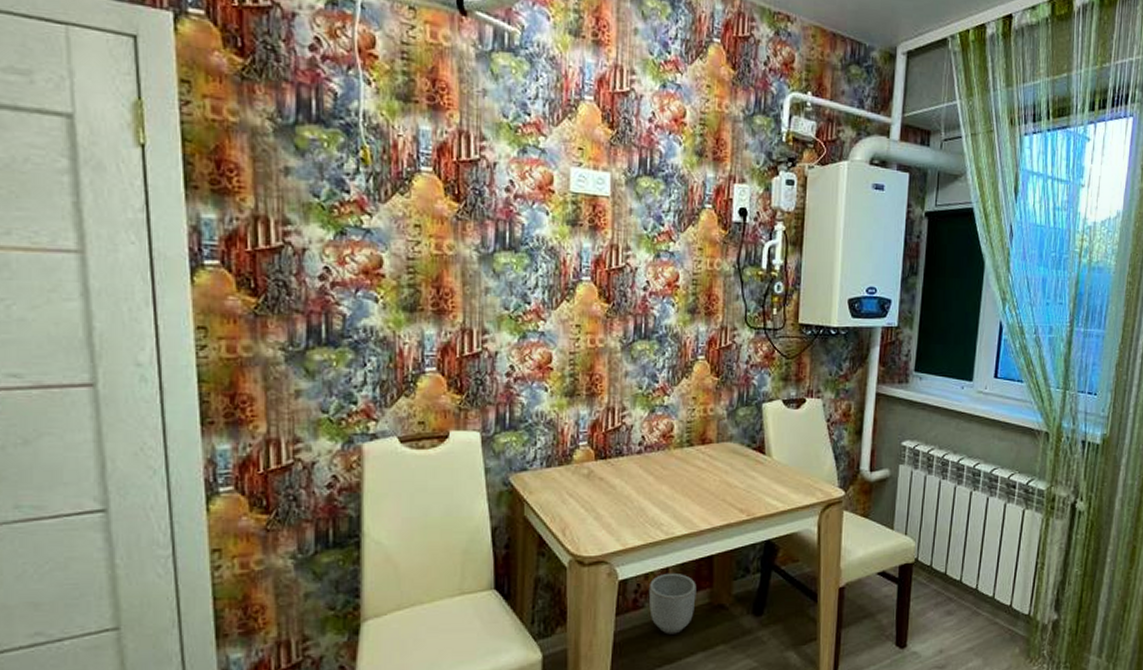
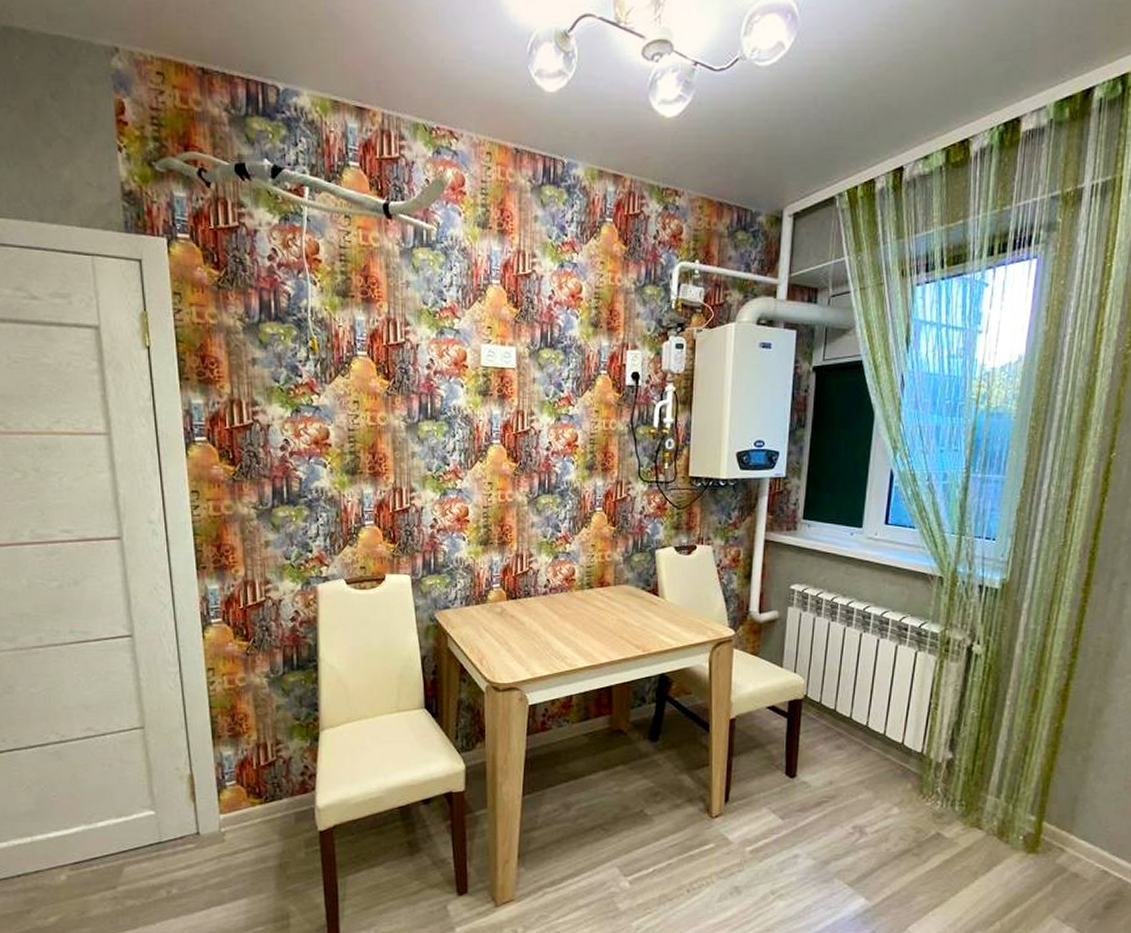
planter: present [648,572,696,634] -> none [555,700,597,754]

